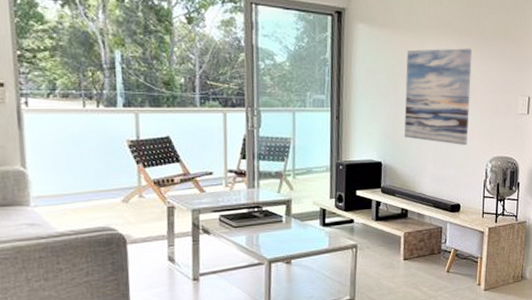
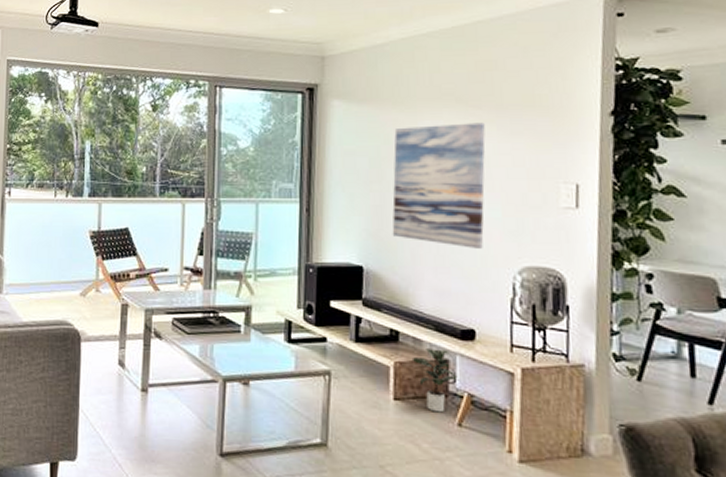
potted plant: none [416,220,449,265] -> present [411,349,459,413]

